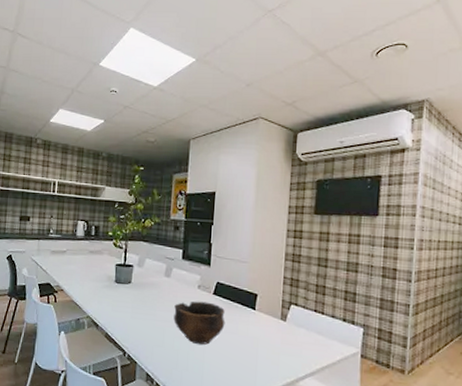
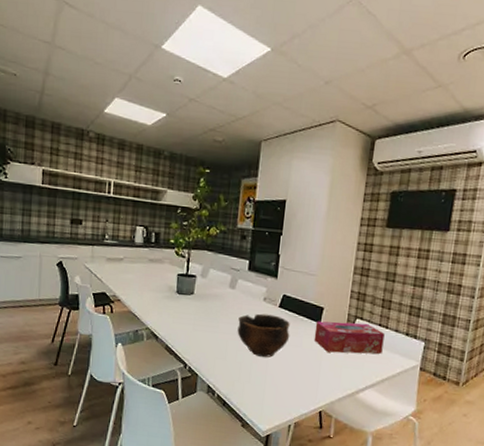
tissue box: none [249,307,321,341] -> present [314,321,385,354]

